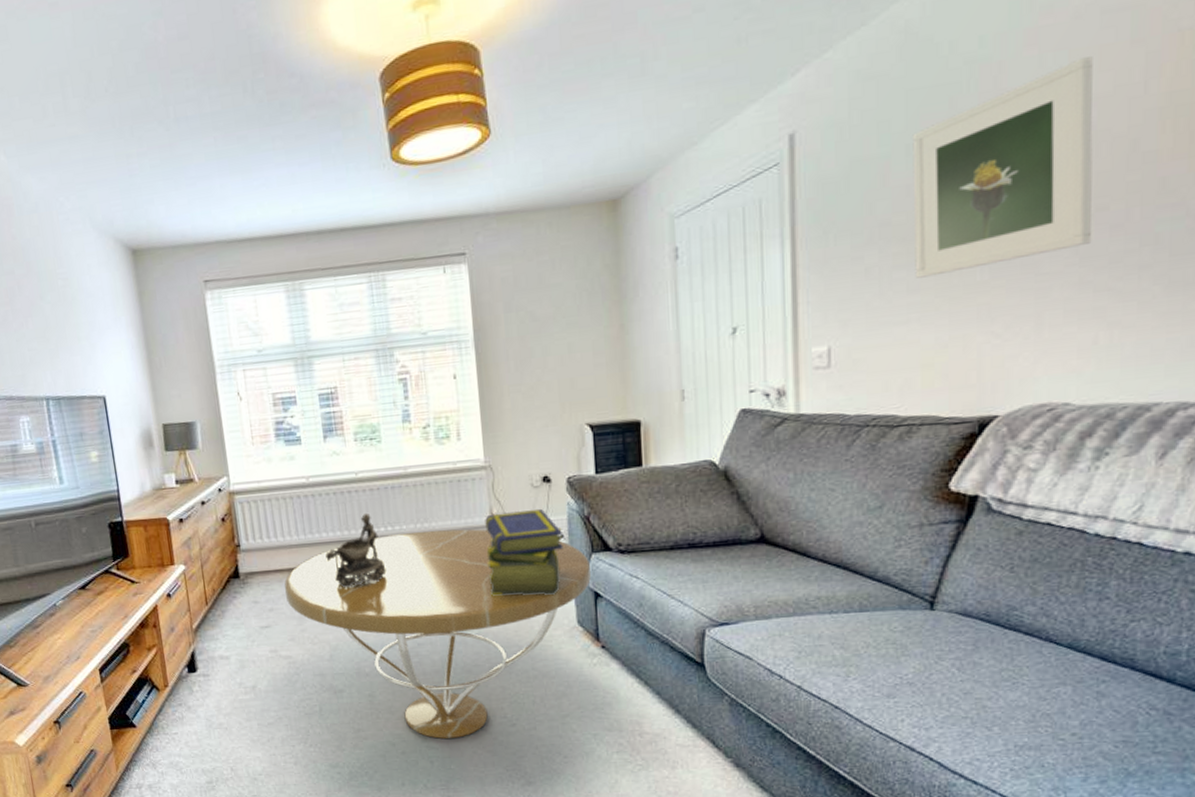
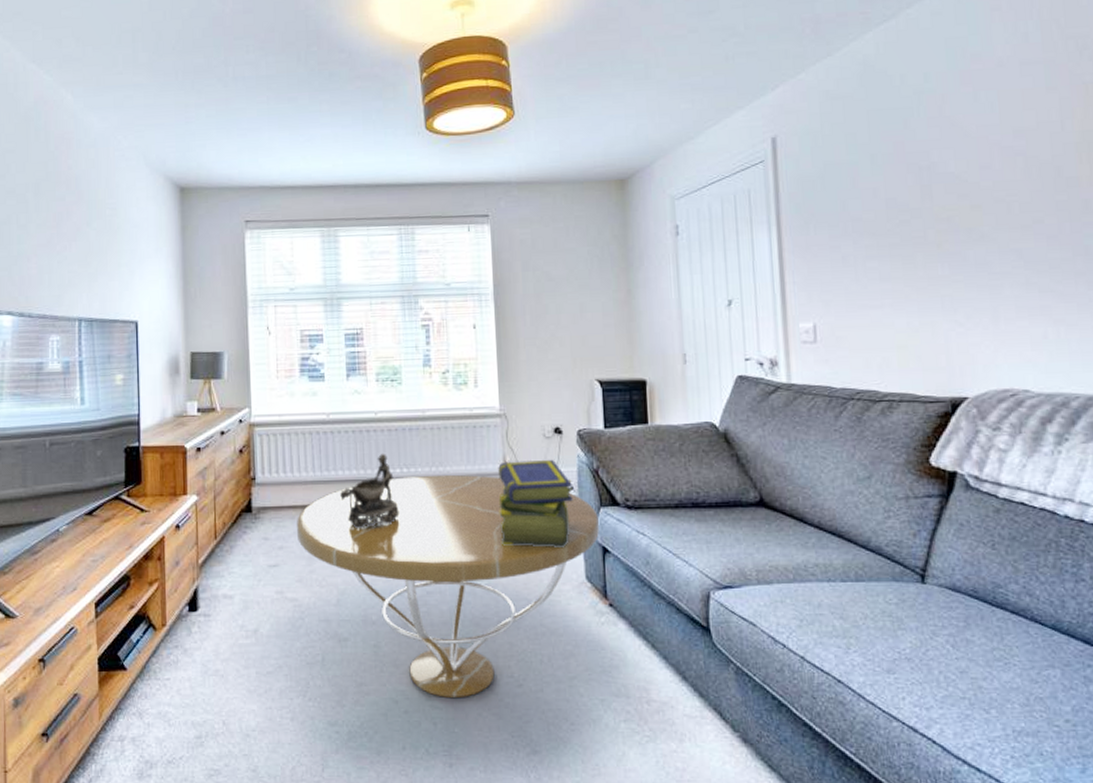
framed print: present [912,56,1093,278] -> none [875,97,1033,269]

